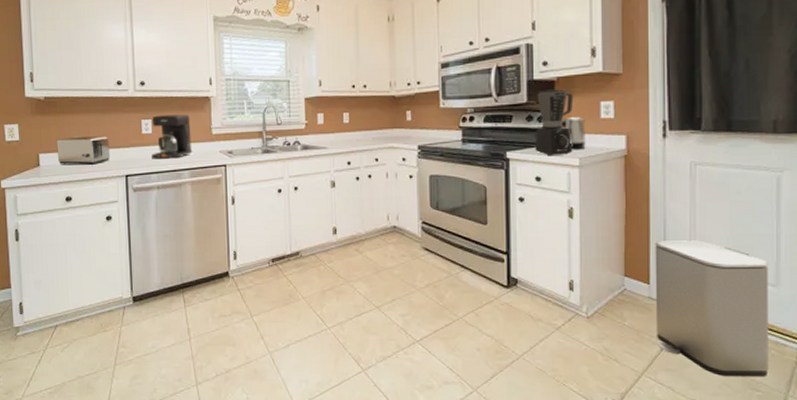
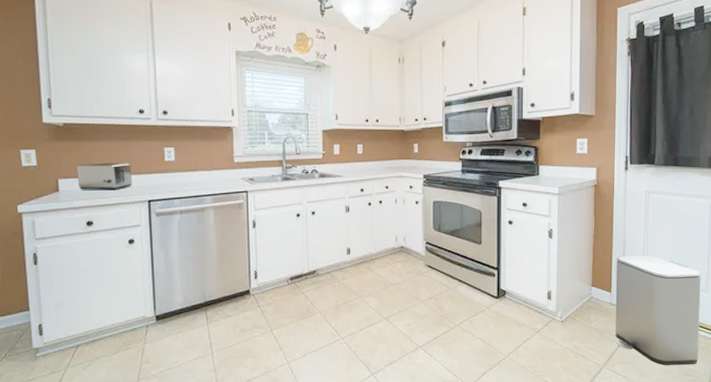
coffee maker: present [152,114,193,159] -> none [174,143,215,185]
blender: present [535,89,574,157] -> none [522,127,555,186]
kettle: present [561,117,586,149] -> none [545,152,564,179]

